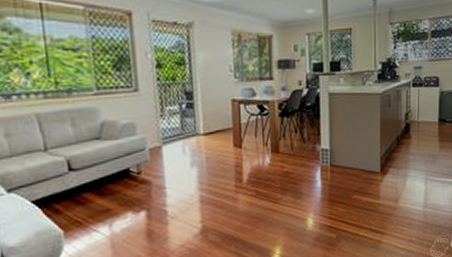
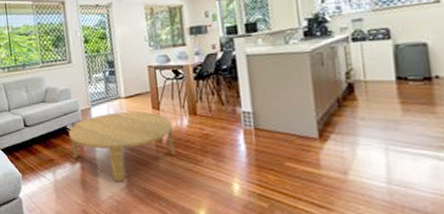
coffee table: none [132,149,255,229] -> present [69,111,175,182]

